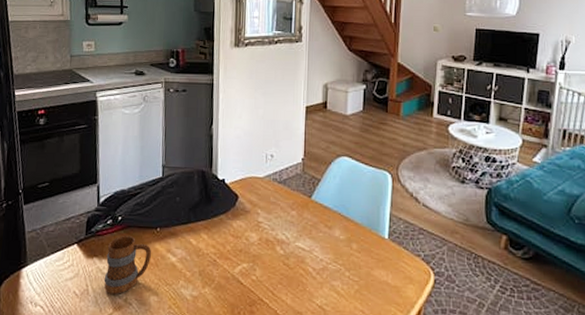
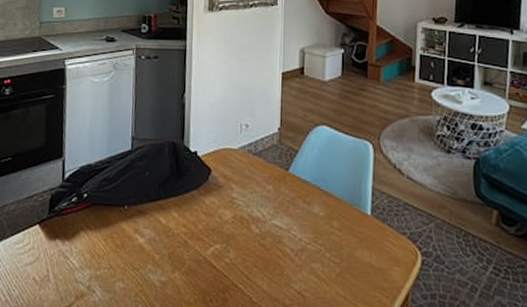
mug: present [104,235,152,294] -> none [66,213,119,281]

